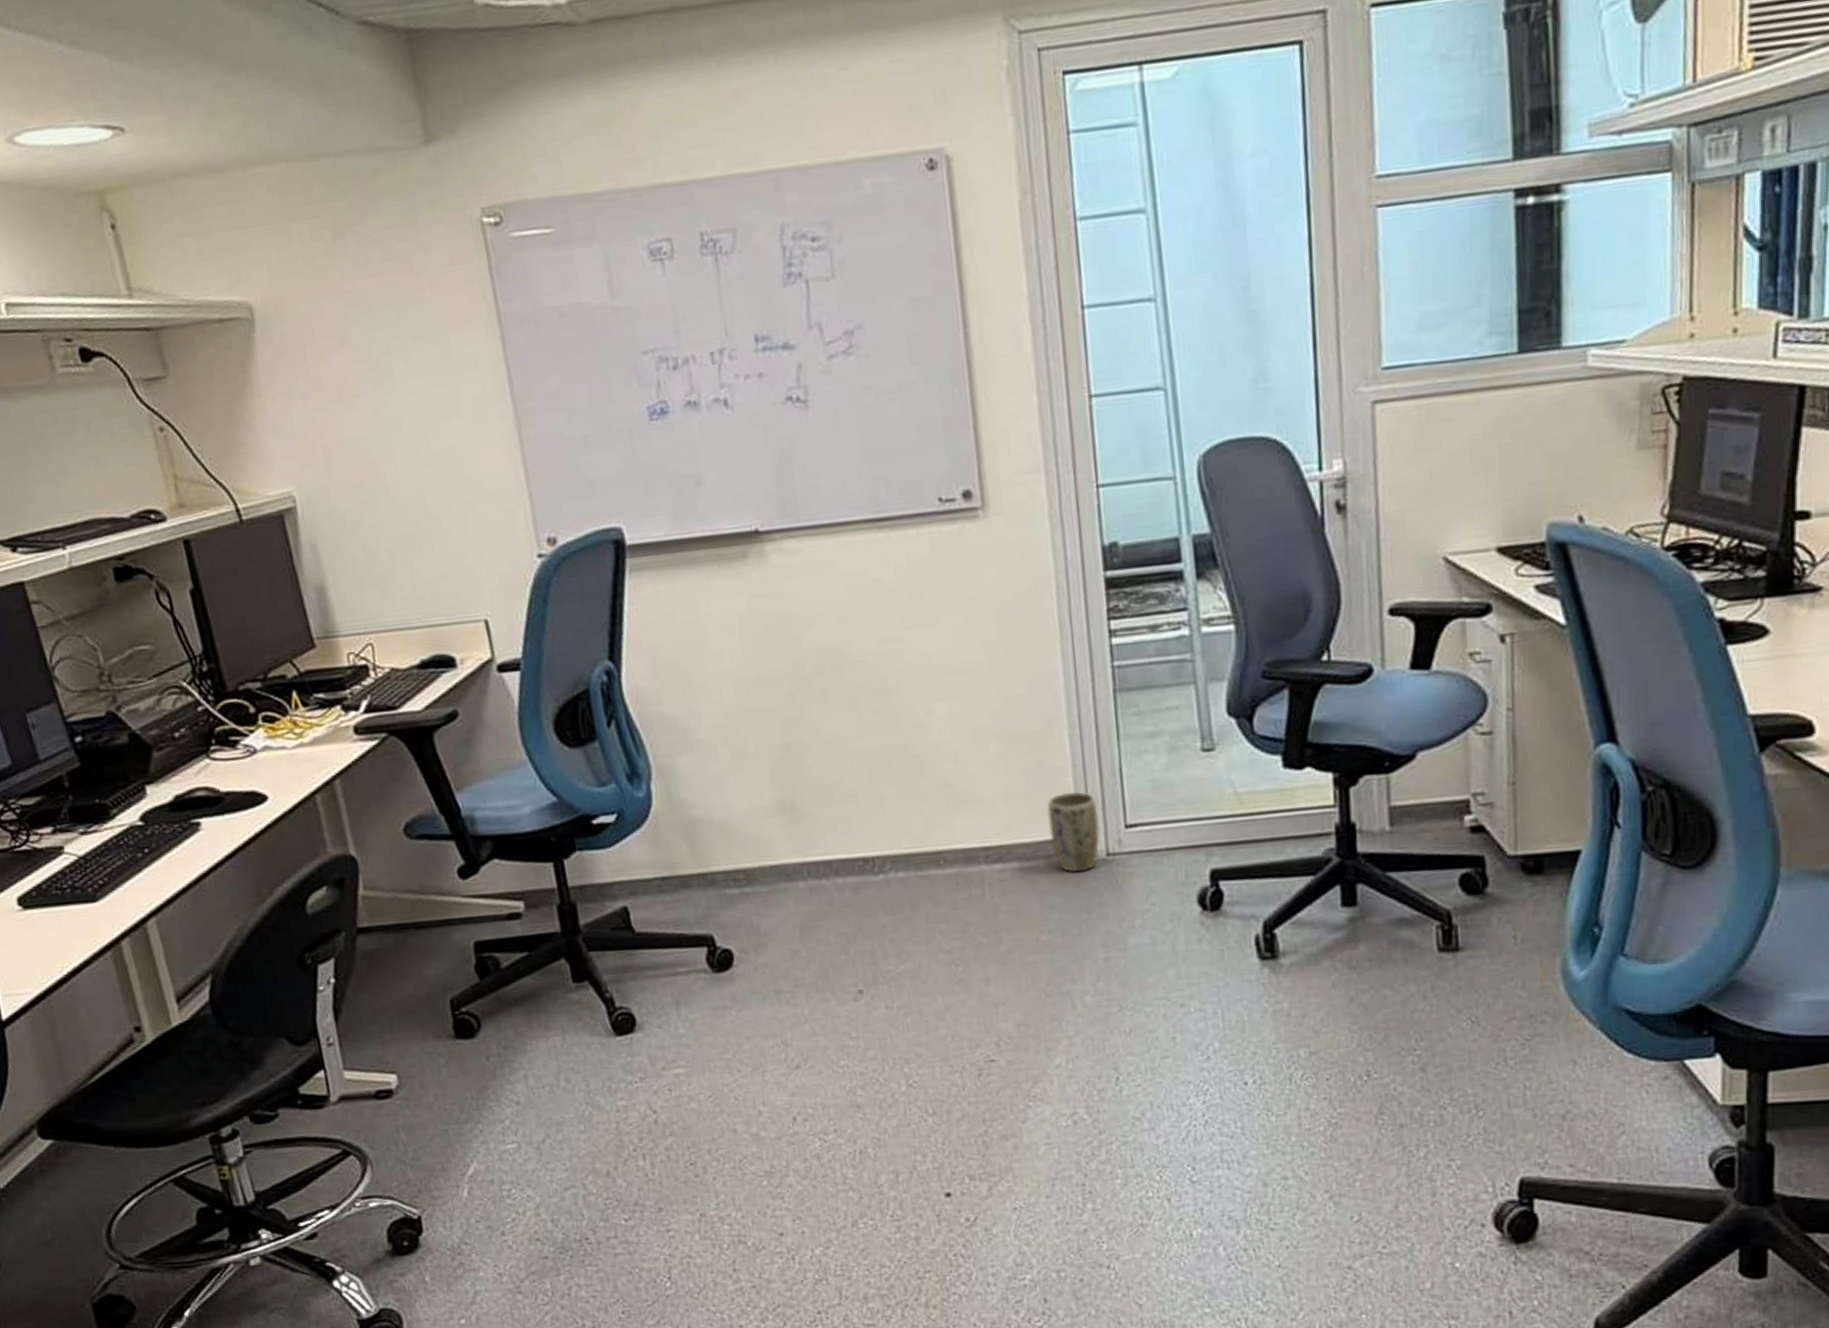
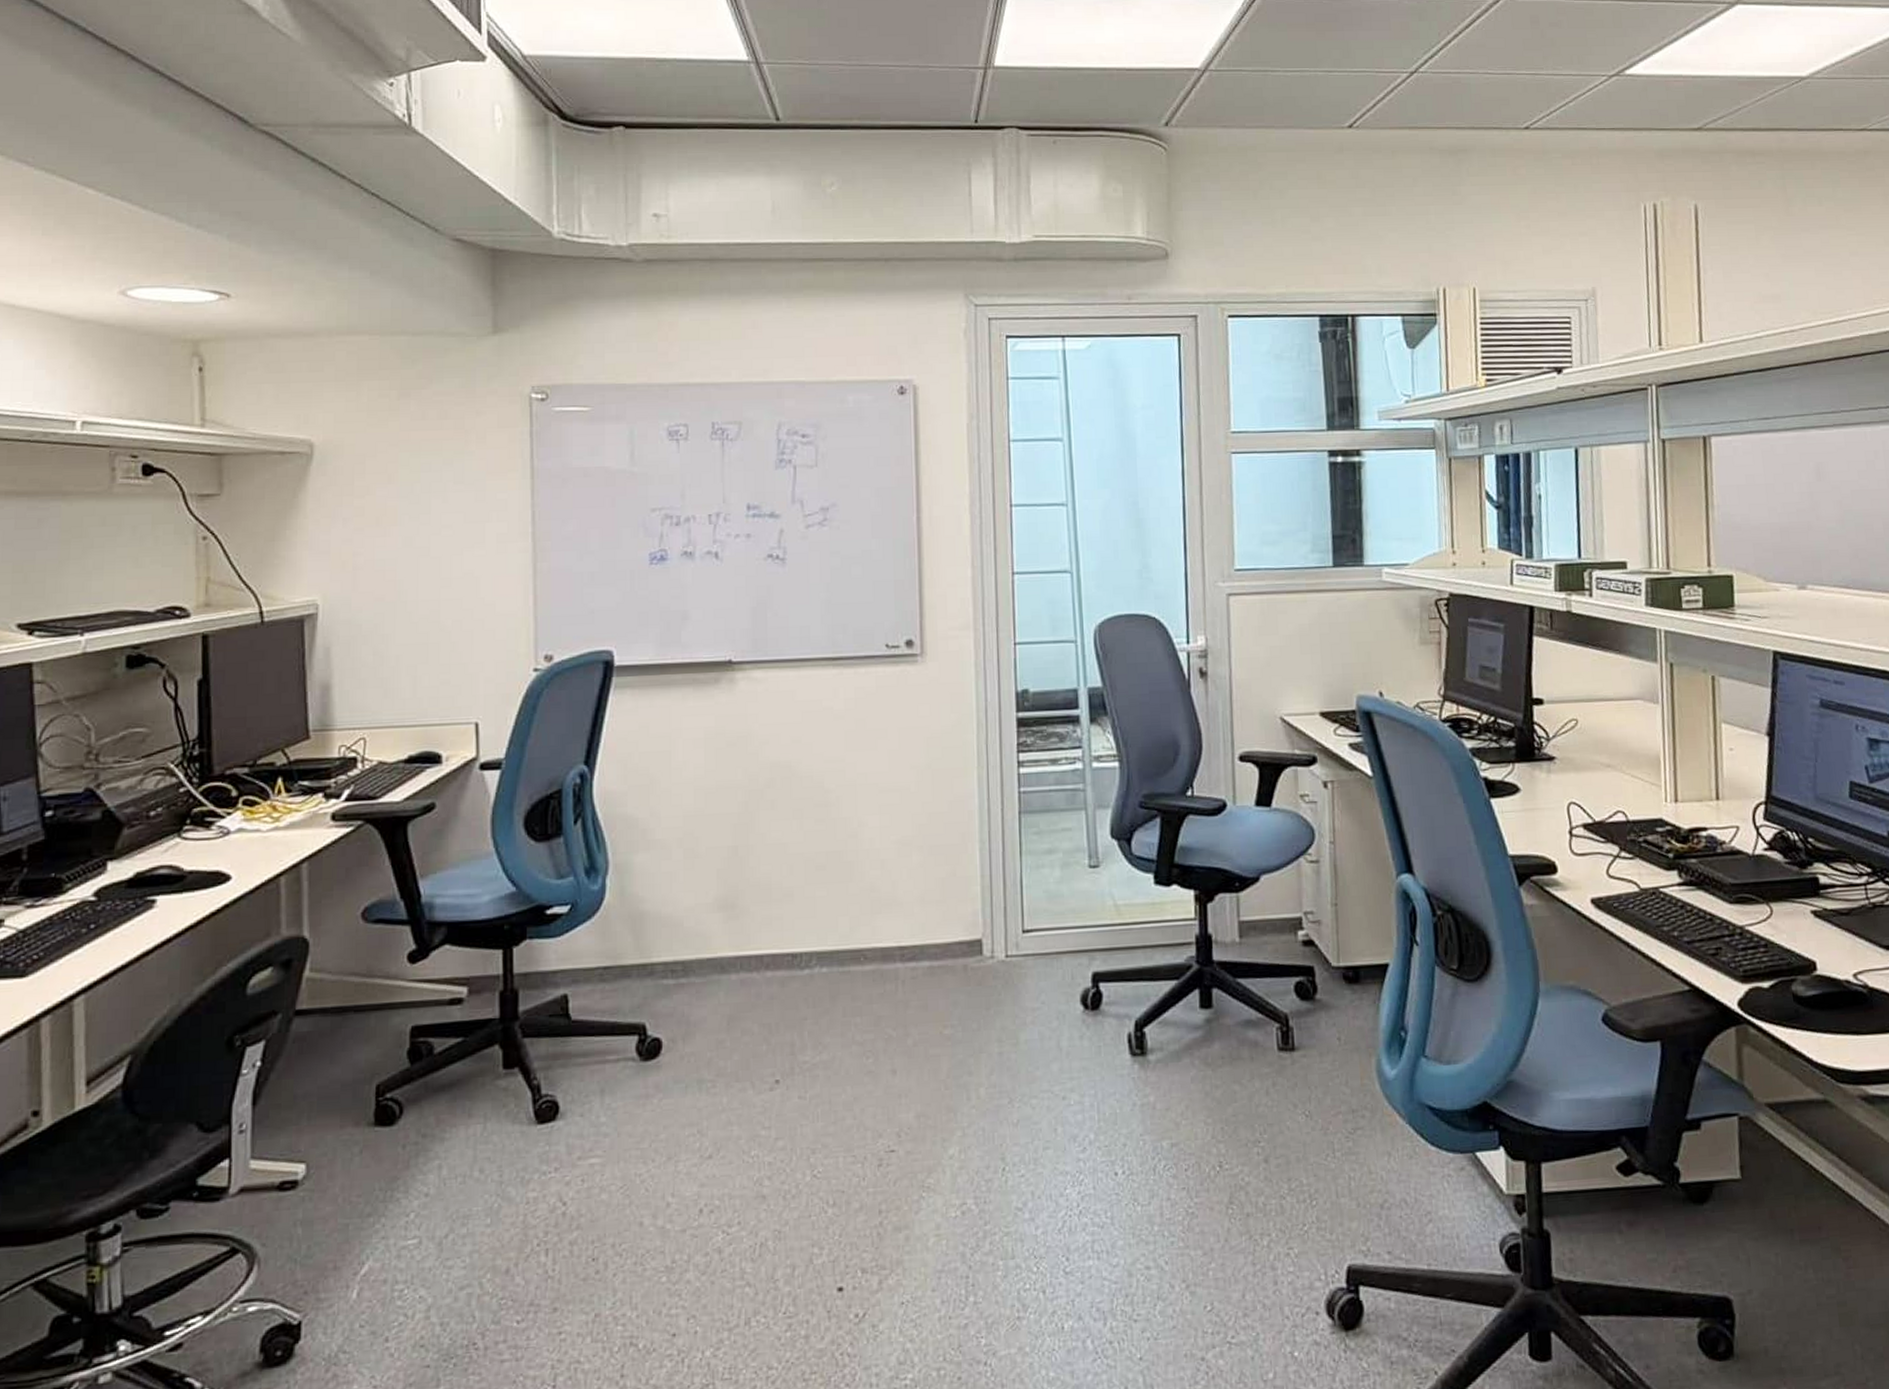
plant pot: present [1047,792,1100,873] -> none [957,899,1001,972]

